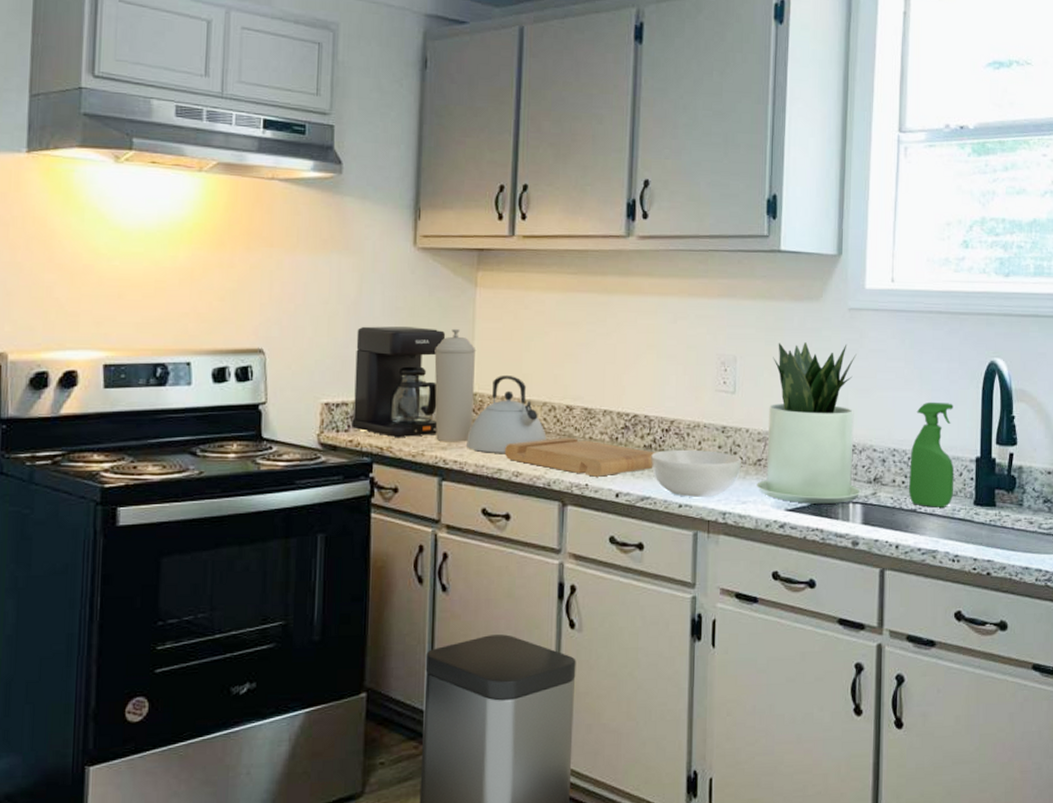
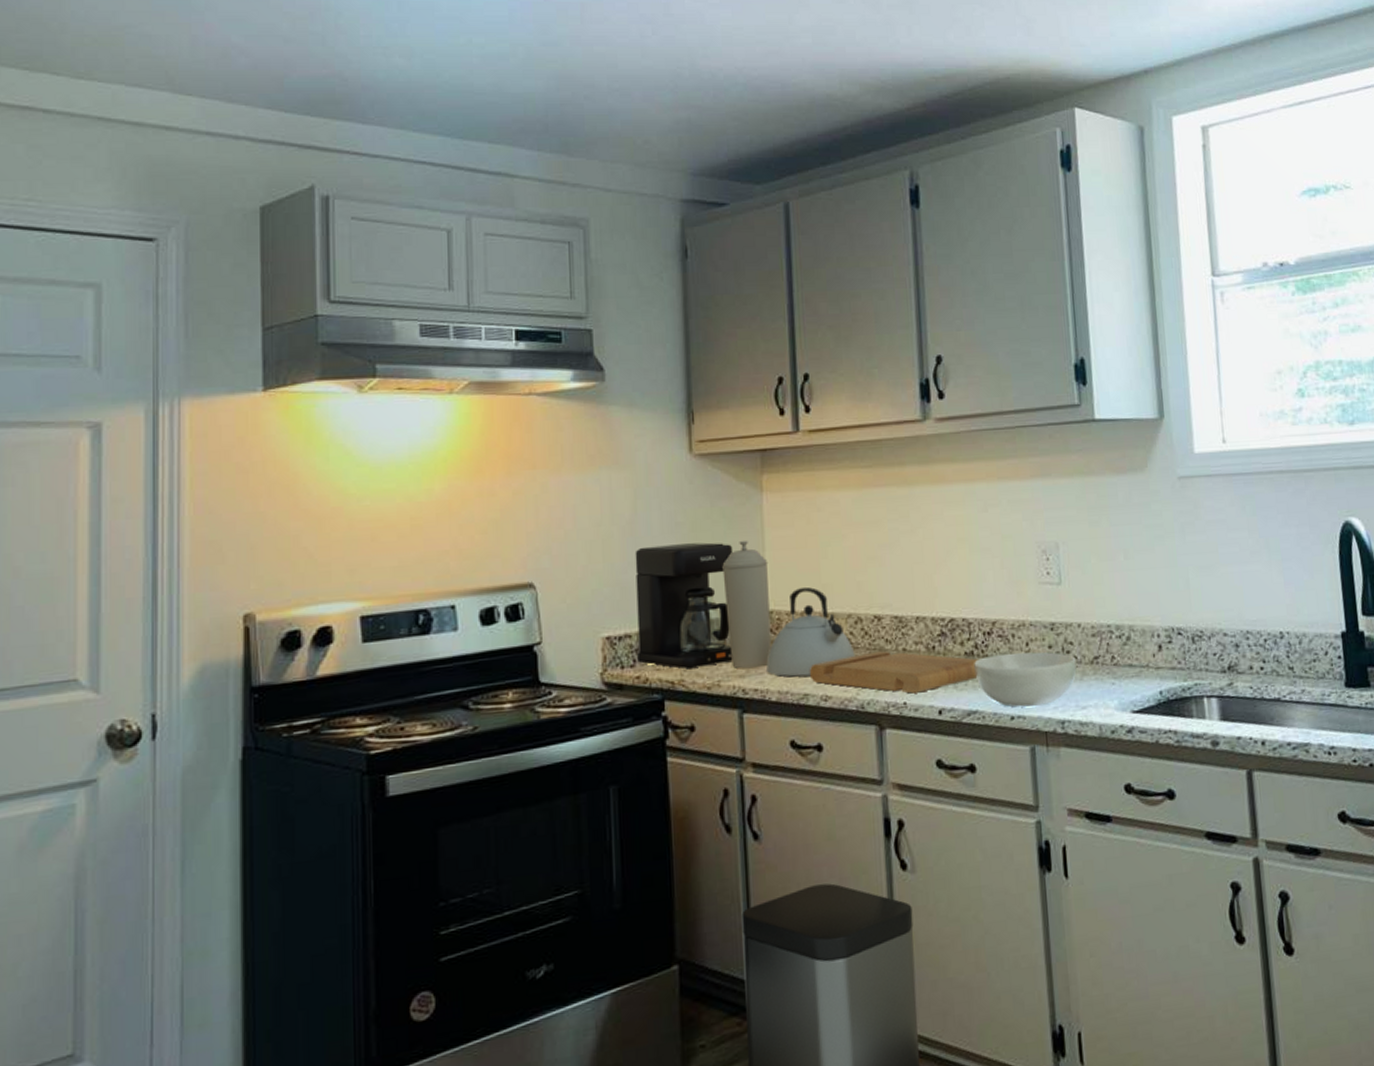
planter: present [756,342,862,504] -> none [1096,517,1216,703]
spray bottle: present [909,401,954,507] -> none [1266,573,1321,694]

